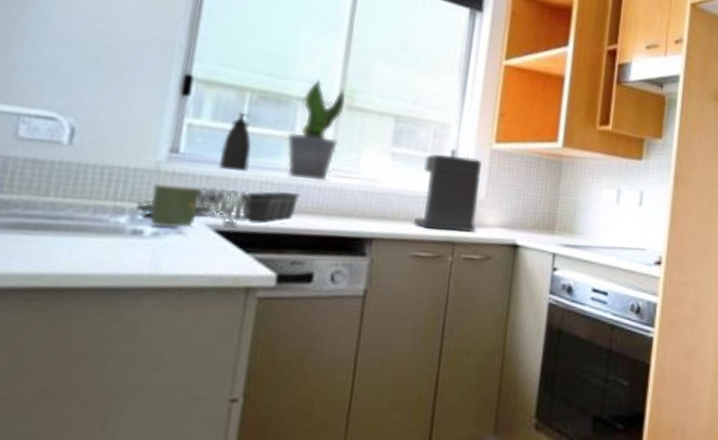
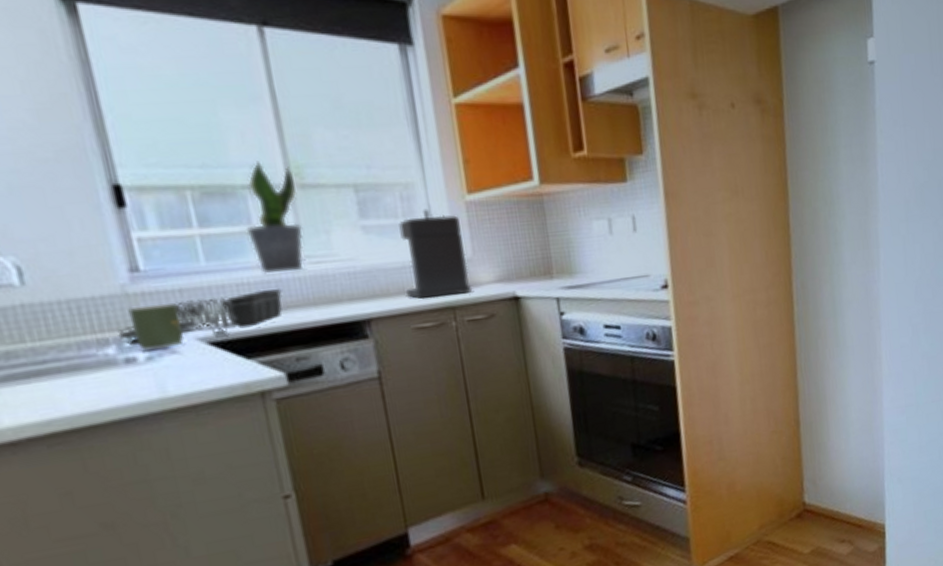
soap dispenser: present [219,112,251,172] -> none [181,214,218,279]

